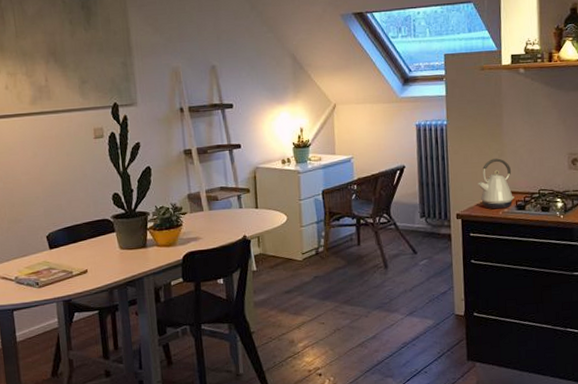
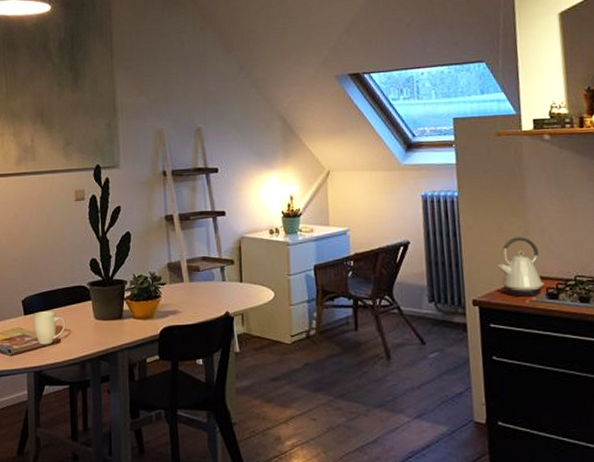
mug: none [58,244,92,276] -> present [33,311,66,345]

